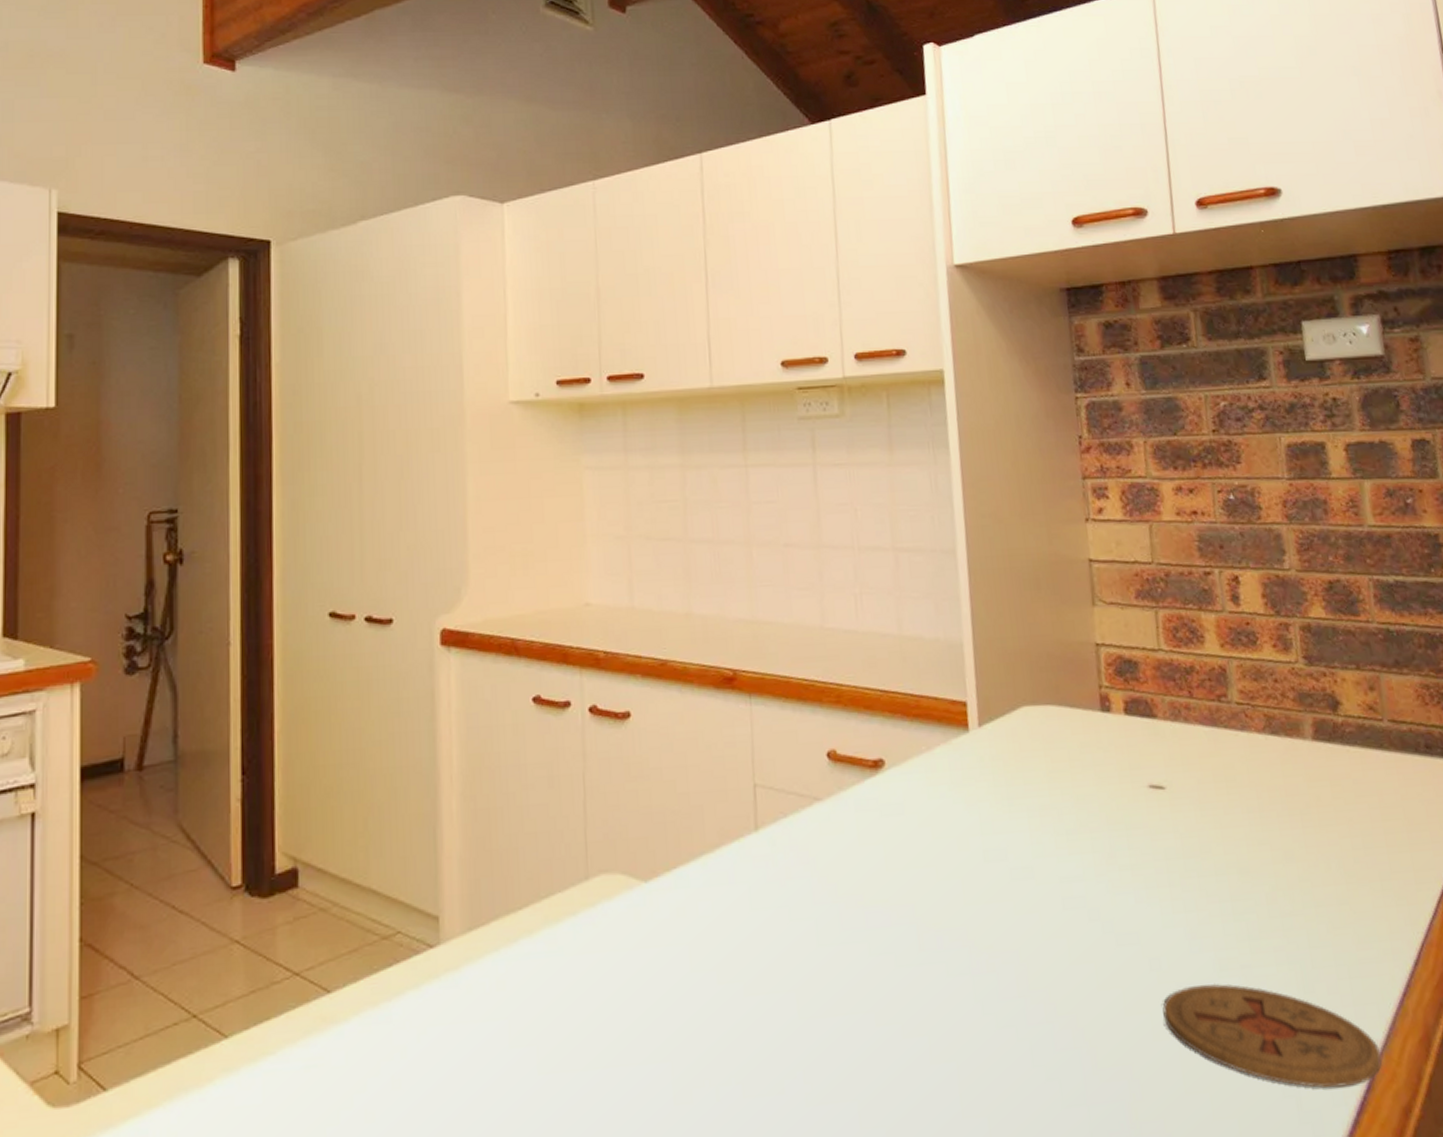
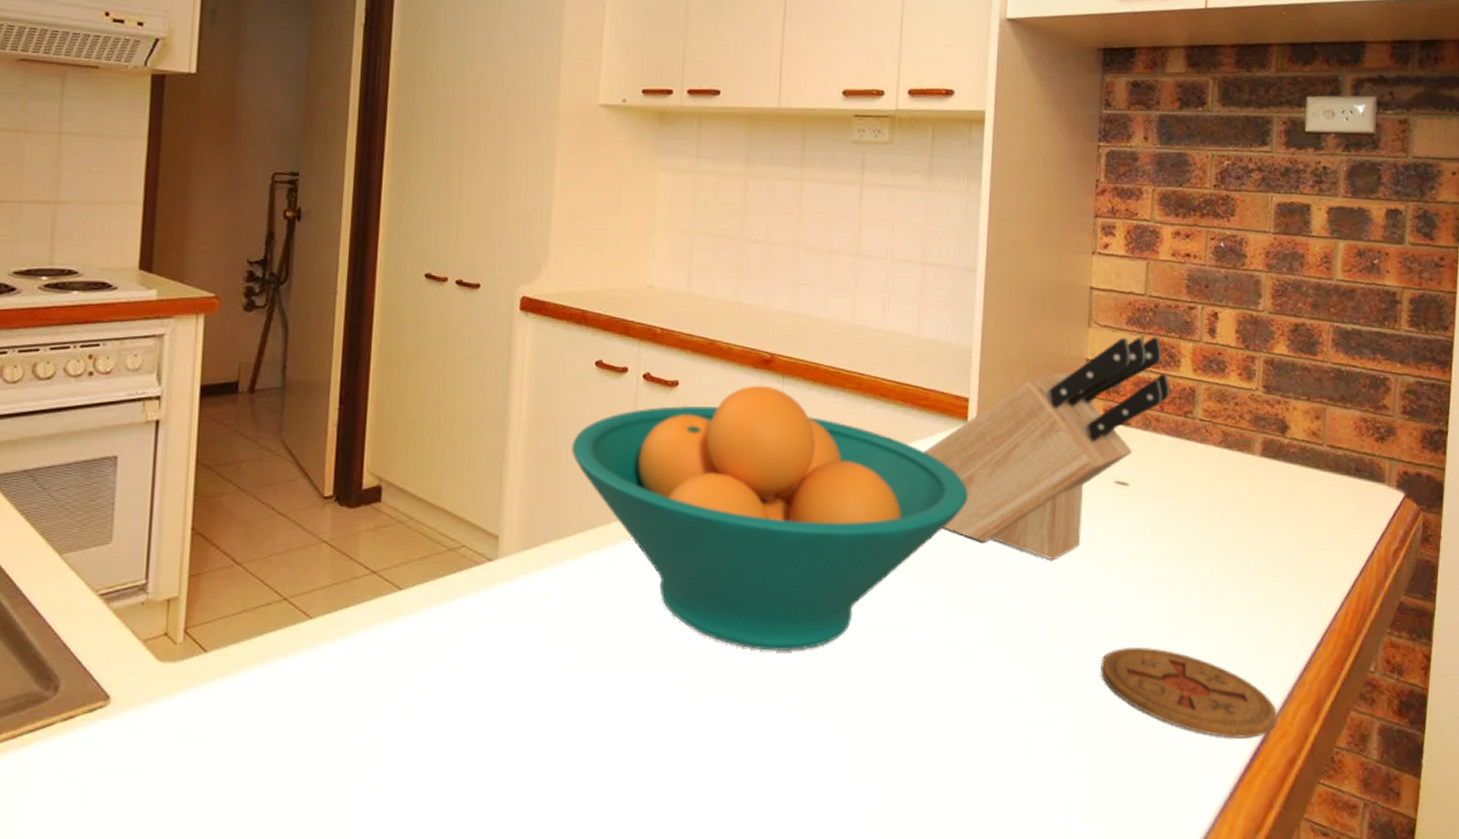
fruit bowl: none [514,708,981,1029] -> present [572,385,968,652]
knife block: none [923,610,1198,888] -> present [924,336,1171,561]

